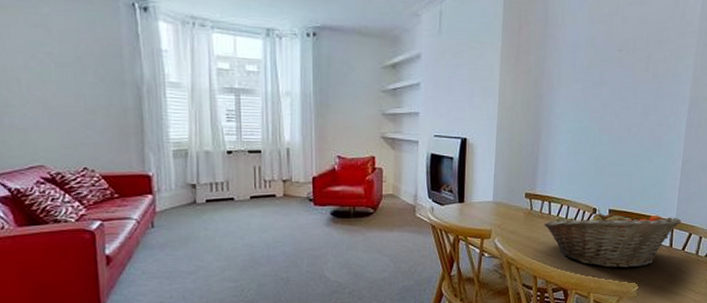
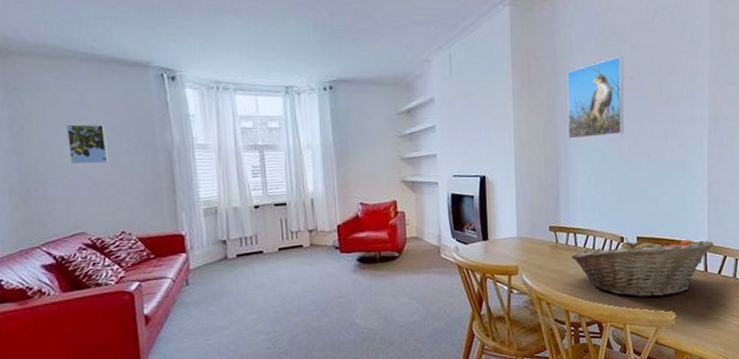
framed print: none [26,49,71,95] -> present [66,124,108,164]
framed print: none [552,28,615,108] -> present [567,56,624,139]

